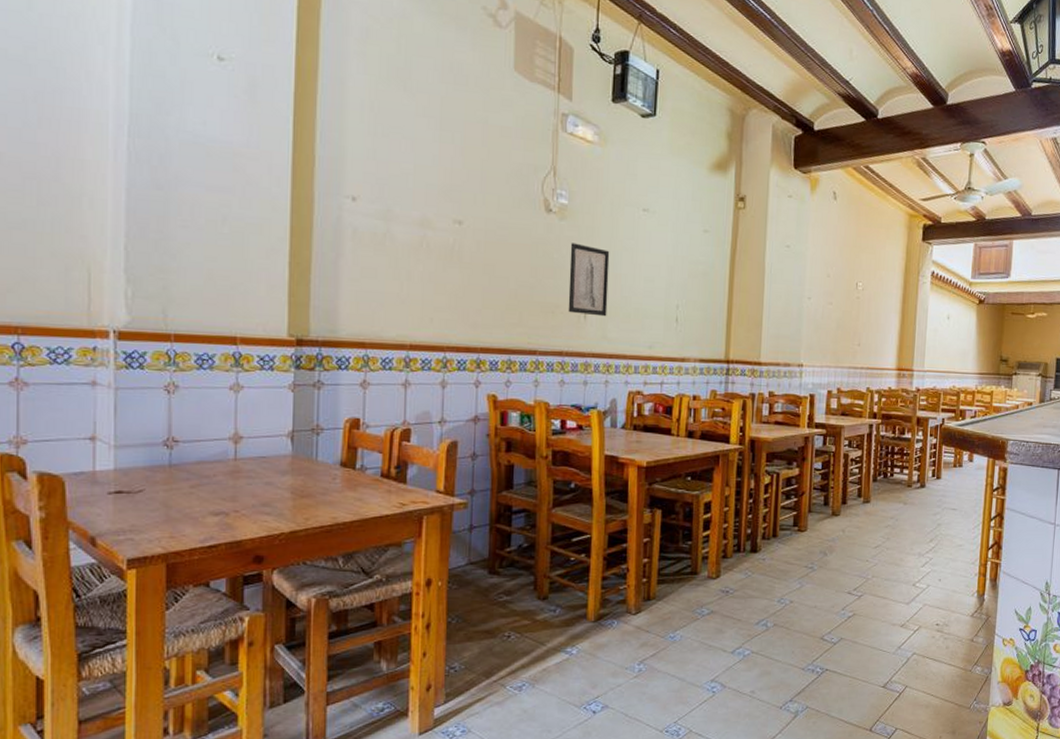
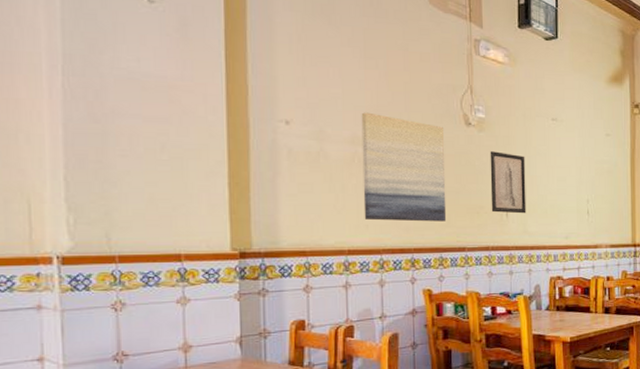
wall art: none [429,191,521,320] -> present [361,112,447,222]

